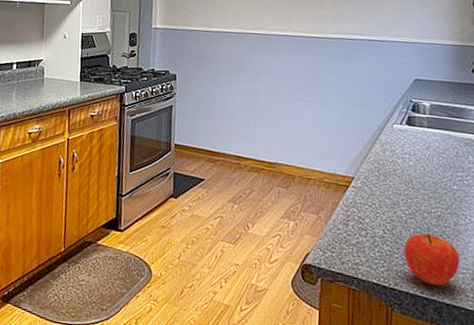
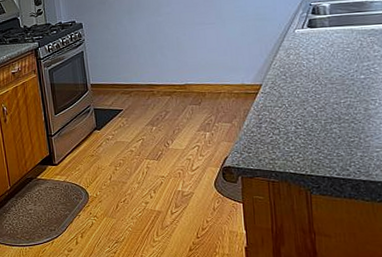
fruit: present [403,233,460,286] -> none [316,122,373,166]

